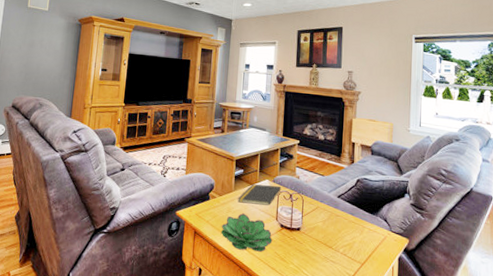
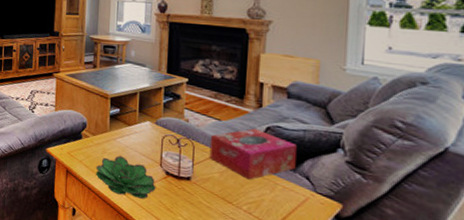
notepad: present [238,184,282,206] -> none [114,125,167,150]
tissue box: none [315,181,378,226] -> present [209,128,297,180]

